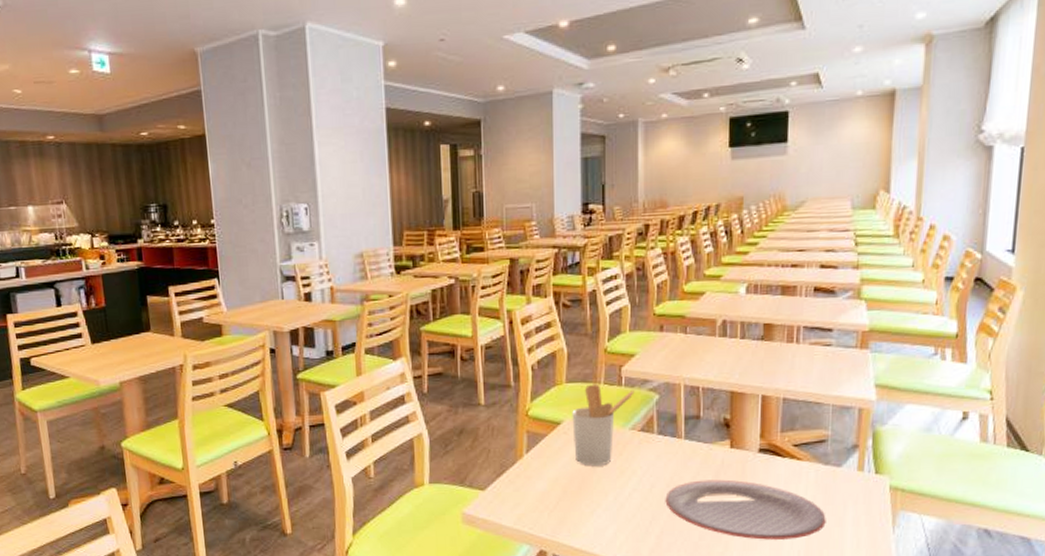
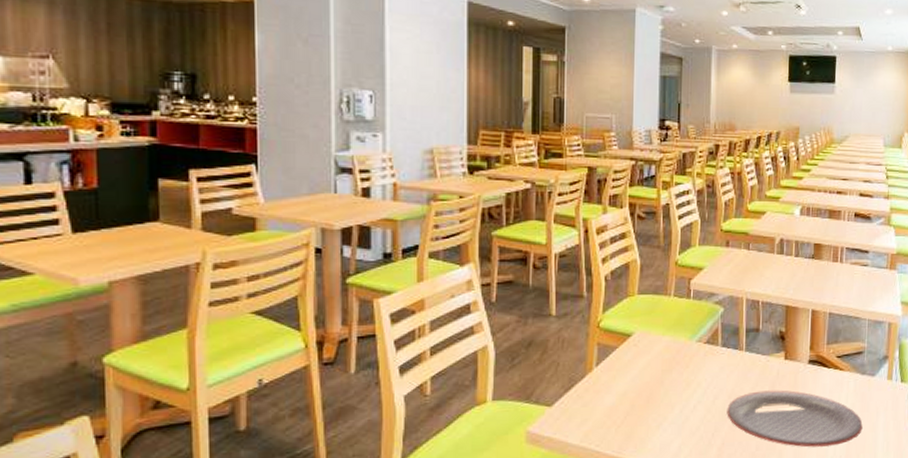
utensil holder: present [572,384,635,465] -> none [642,296,702,378]

